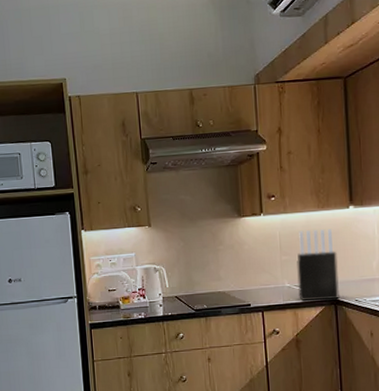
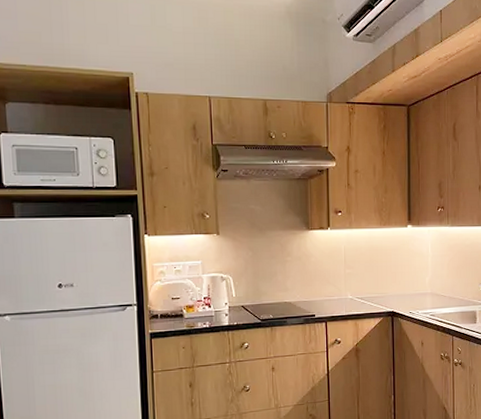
knife block: present [297,229,339,301] -> none [359,245,396,313]

